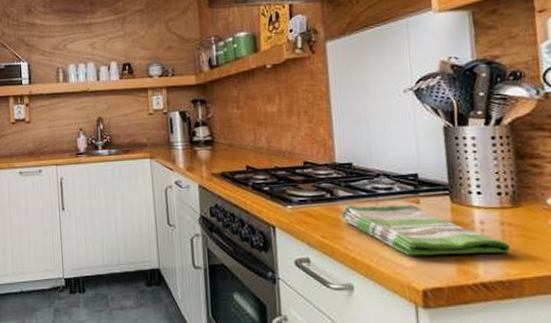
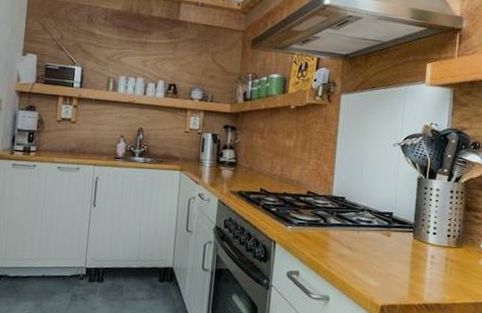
dish towel: present [341,204,510,256] -> none [329,231,449,282]

